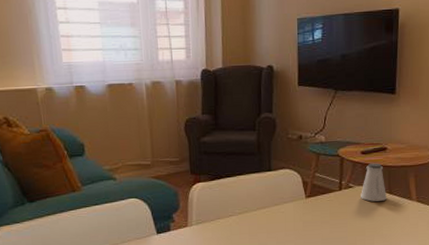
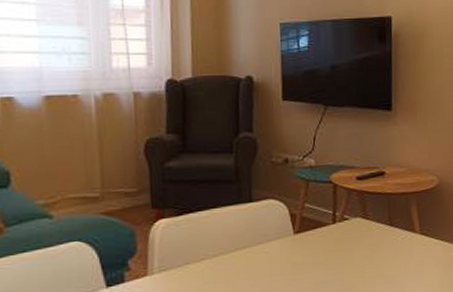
saltshaker: present [361,163,387,202] -> none [358,190,388,236]

